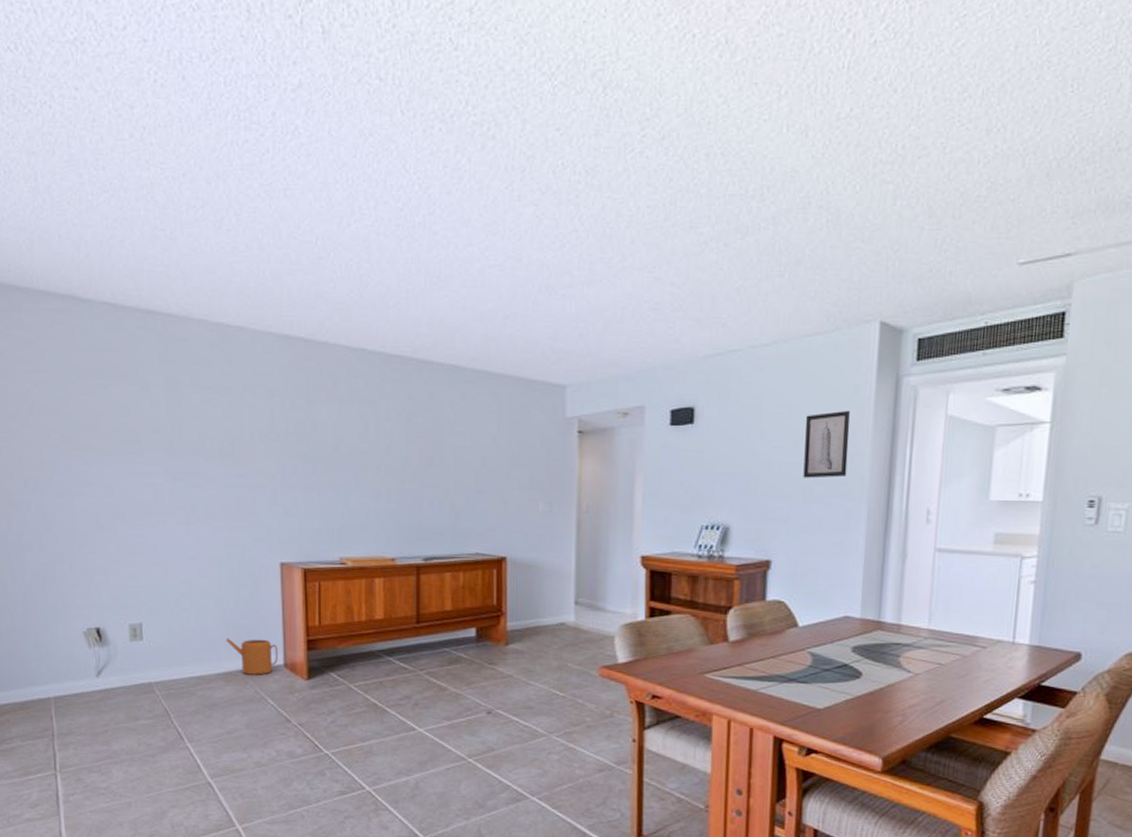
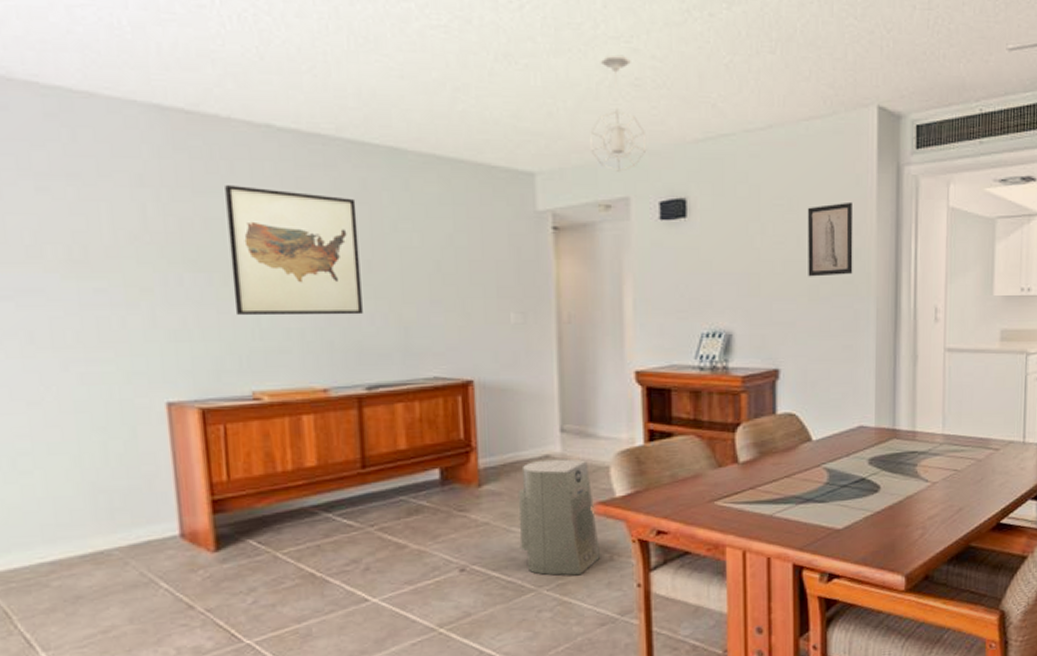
watering can: present [226,638,278,675] -> none [92,504,171,553]
wall art: none [329,397,424,500] -> present [225,185,363,316]
air purifier: none [536,626,602,727] -> present [518,458,600,576]
pendant light: none [613,283,661,384] -> present [590,54,645,172]

